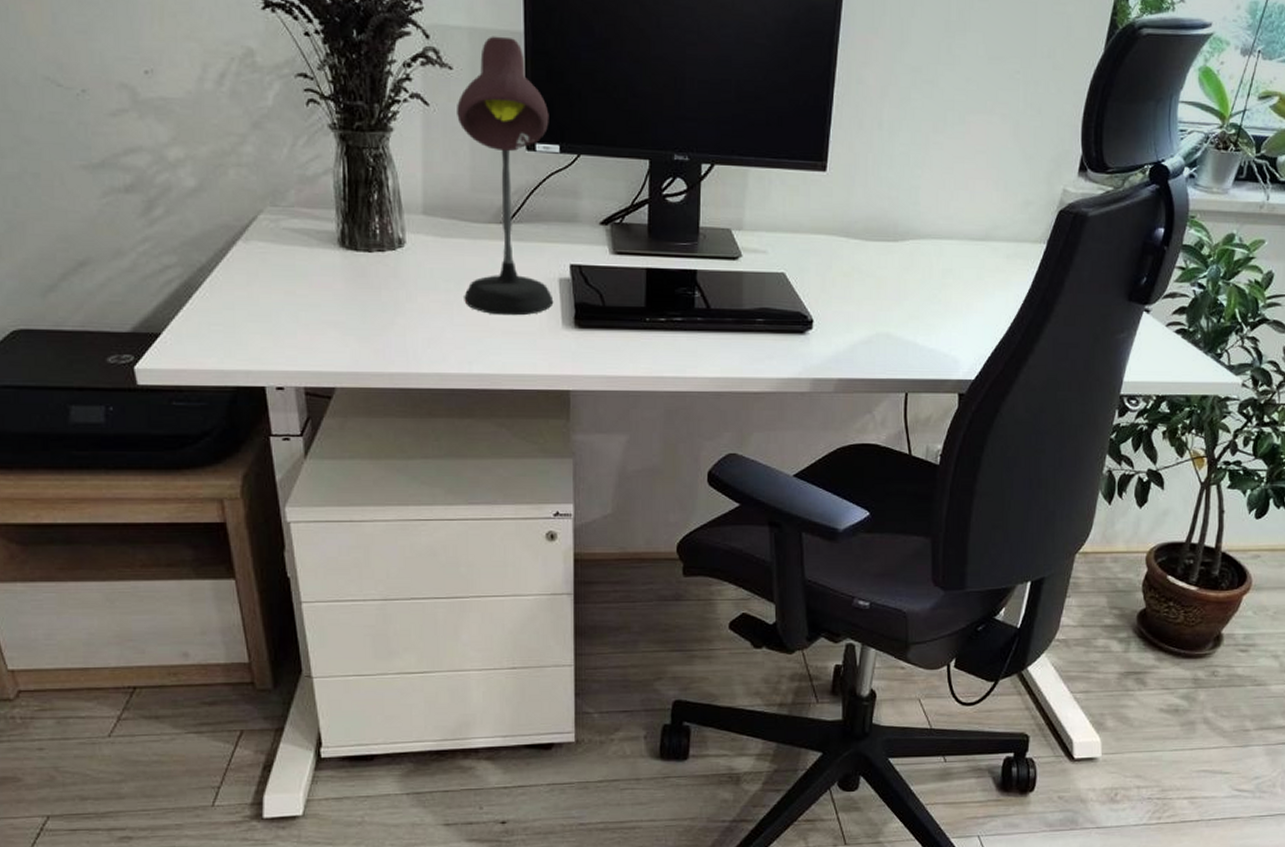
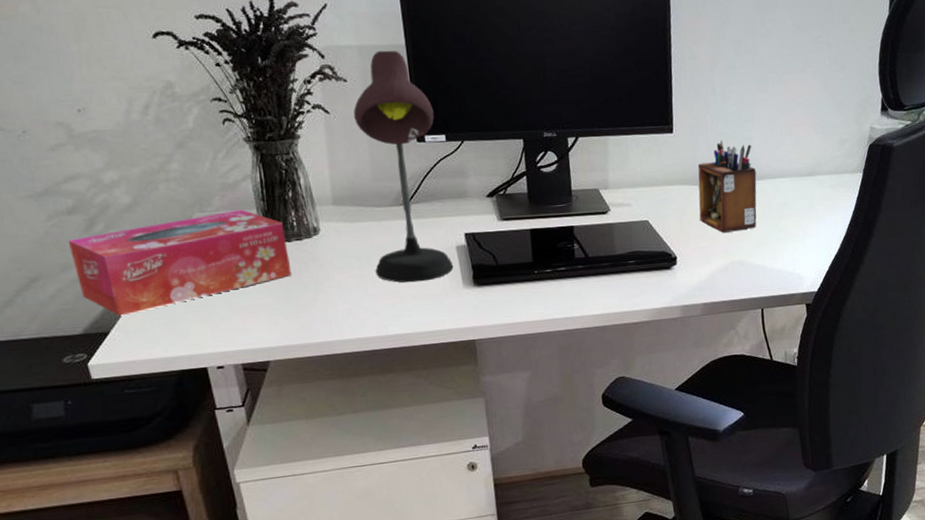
tissue box: none [123,208,369,317] -> present [68,209,292,316]
desk organizer: none [846,186,919,298] -> present [697,140,757,233]

